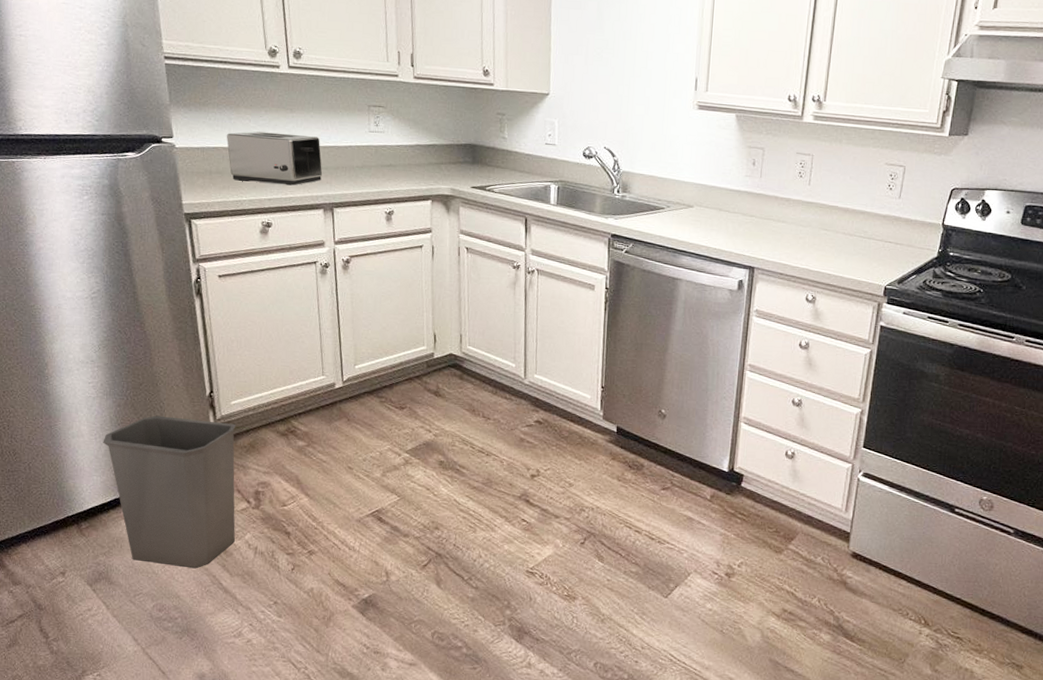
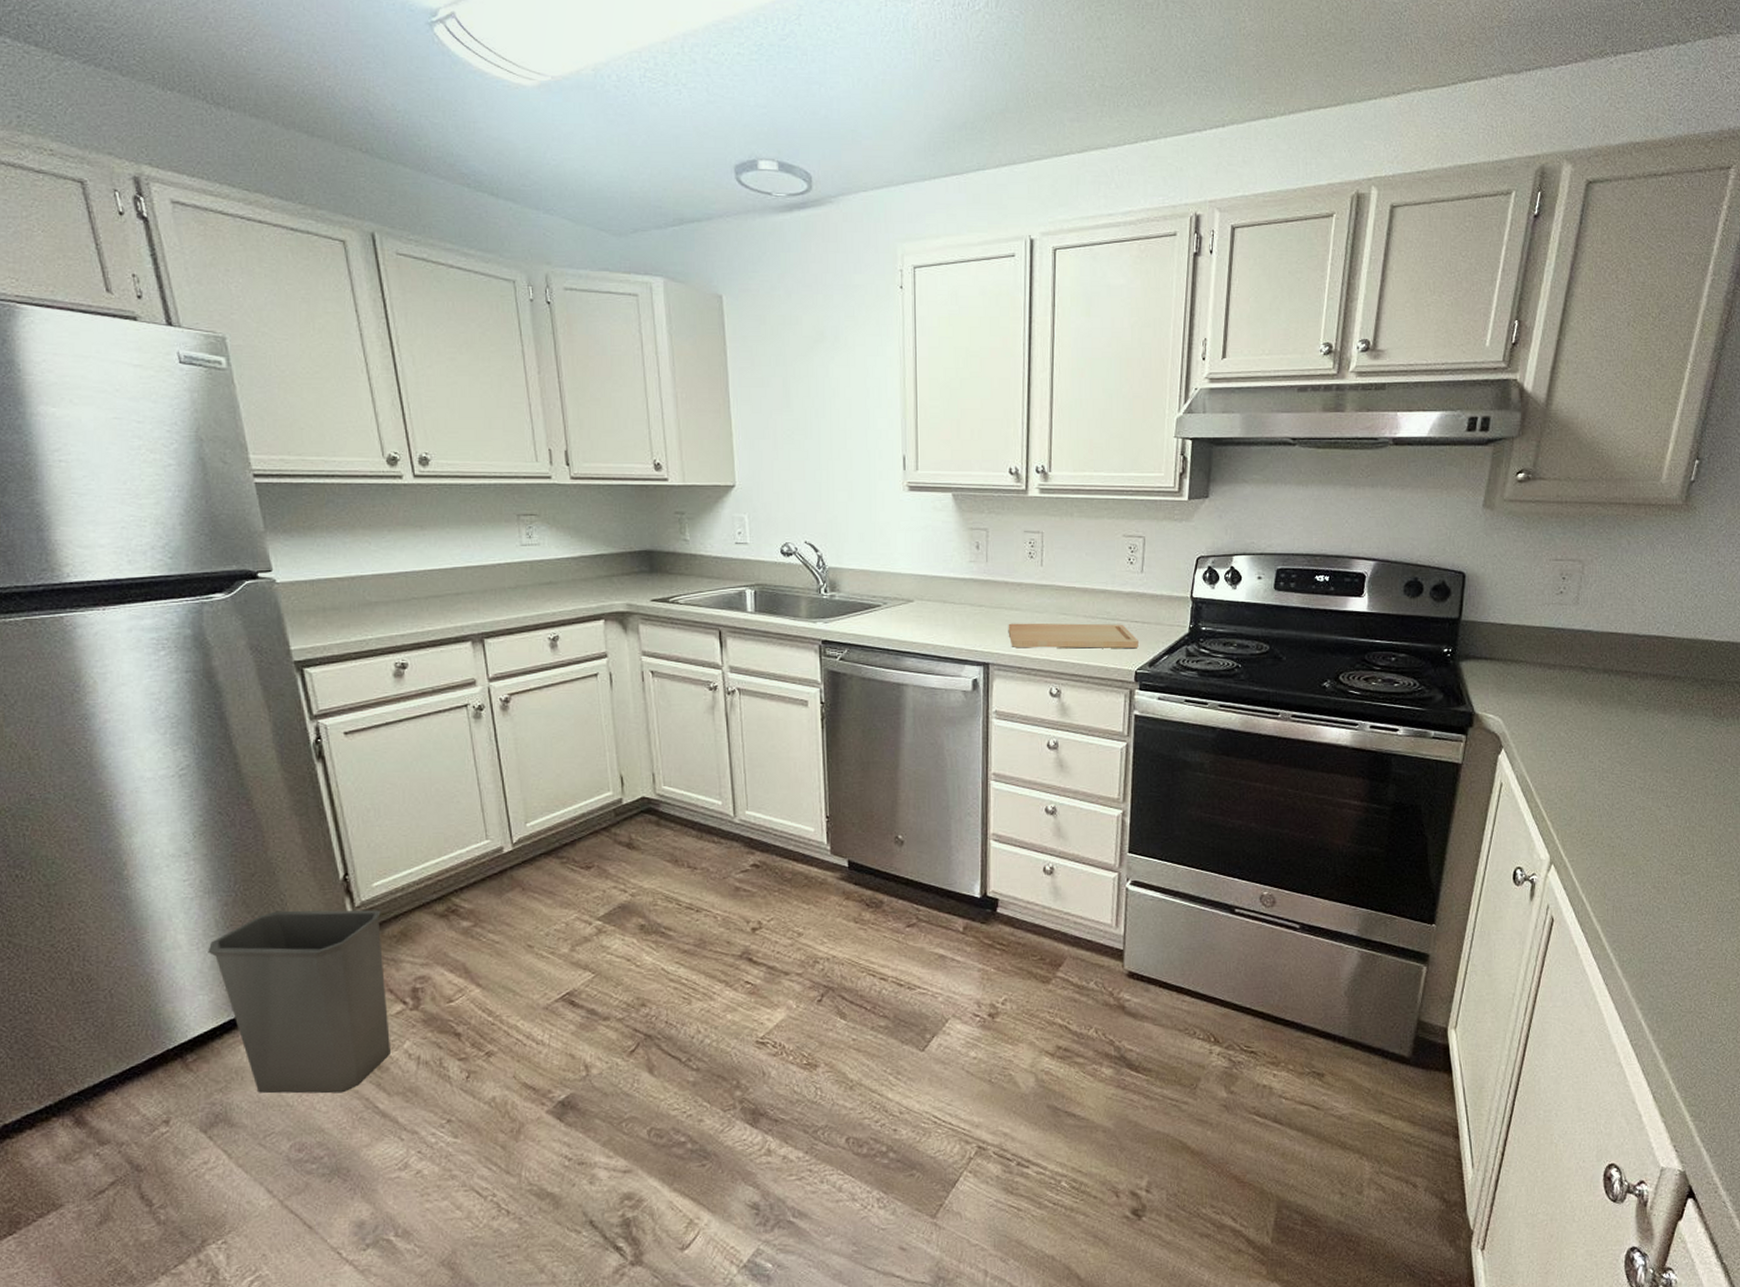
toaster: present [226,131,323,186] -> none [340,555,467,617]
cutting board: none [774,233,890,266] -> present [1008,623,1139,649]

